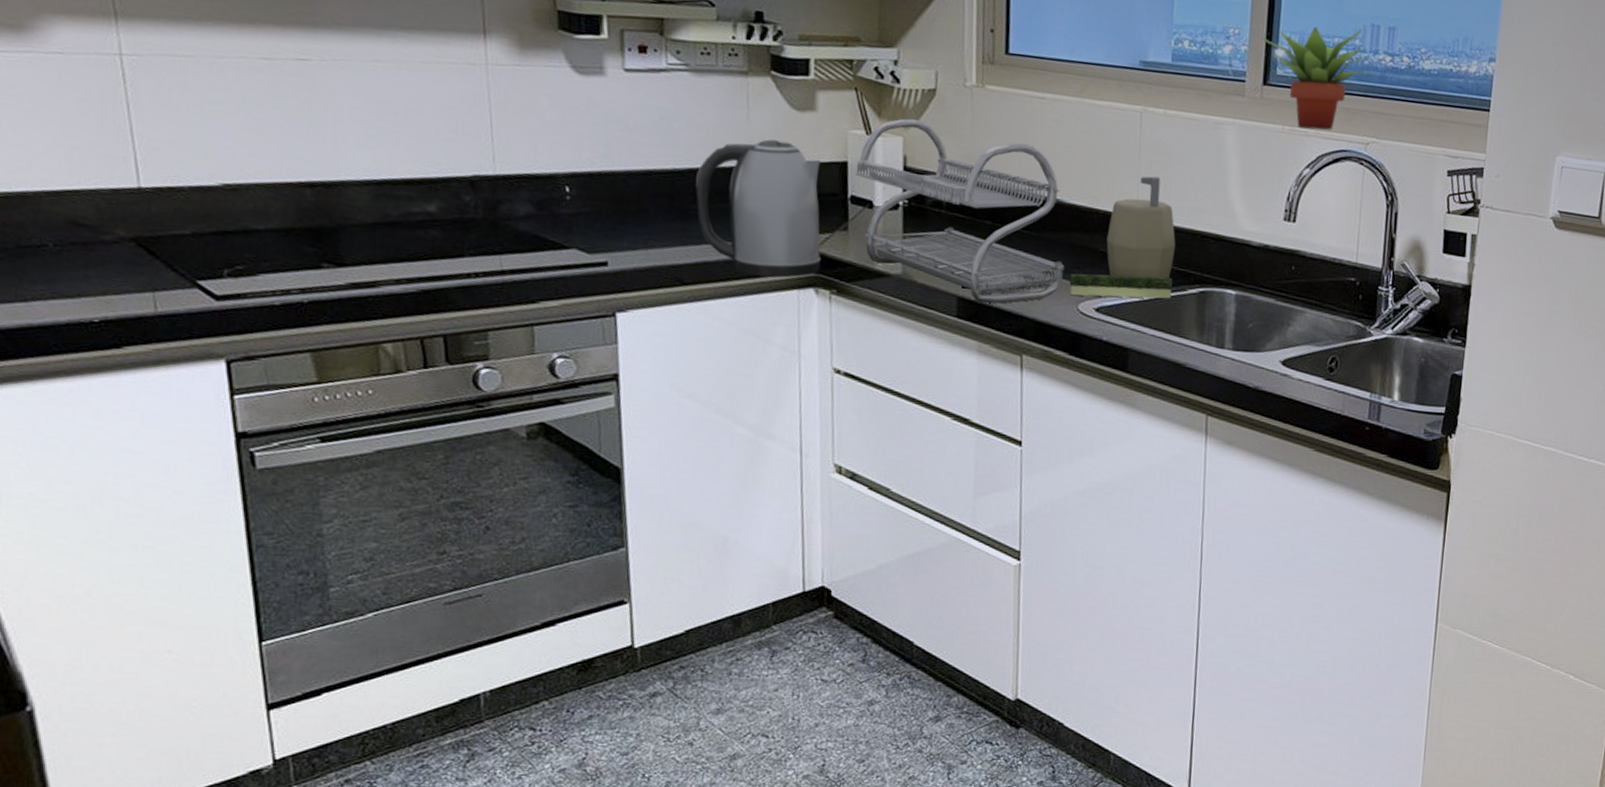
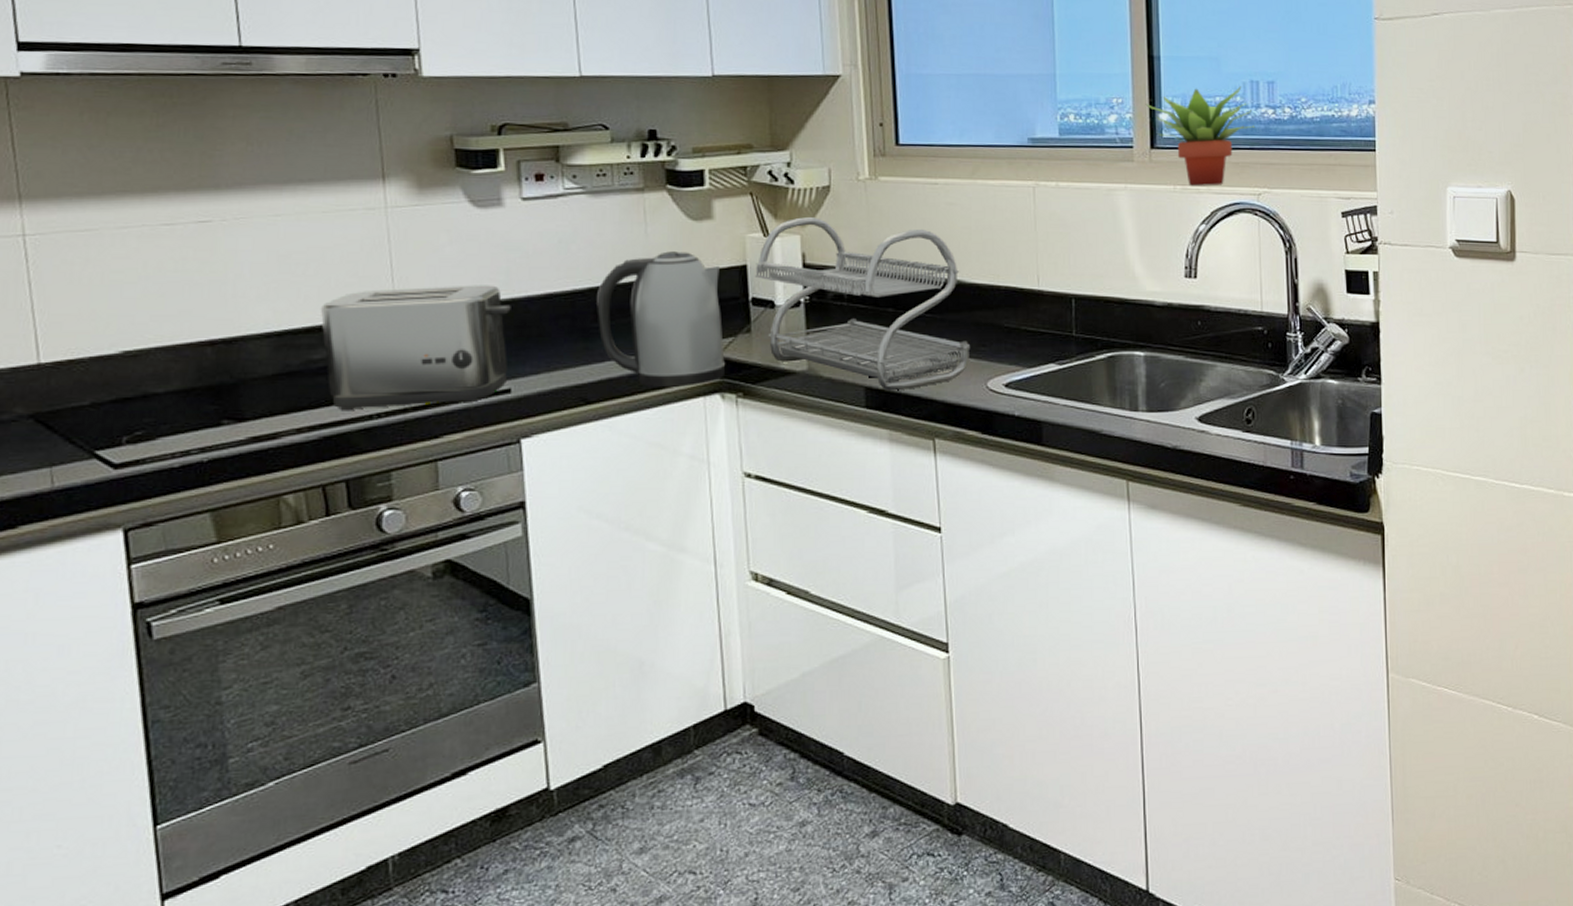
toaster: none [419,147,610,271] -> present [320,285,511,410]
sponge: present [1069,273,1173,299] -> none [976,345,1080,374]
soap dispenser: present [1106,176,1176,279] -> none [1010,248,1079,351]

